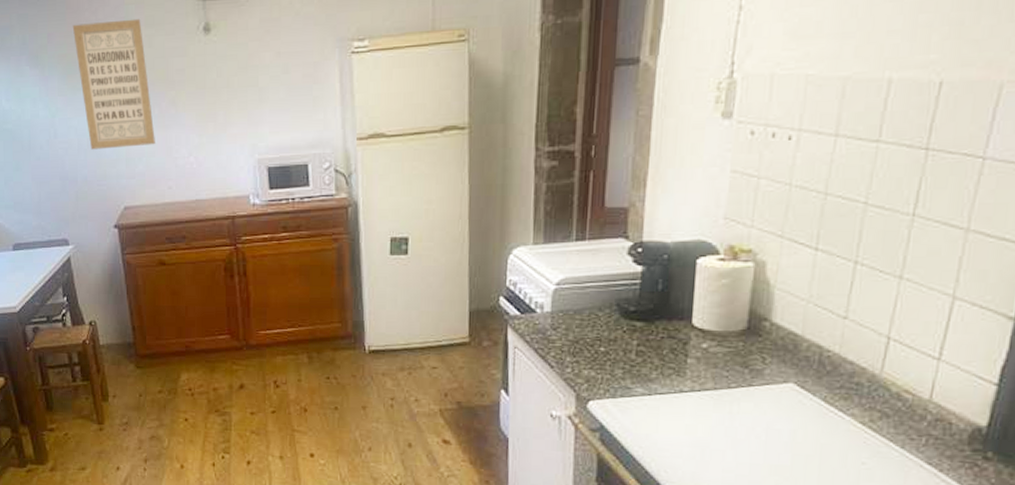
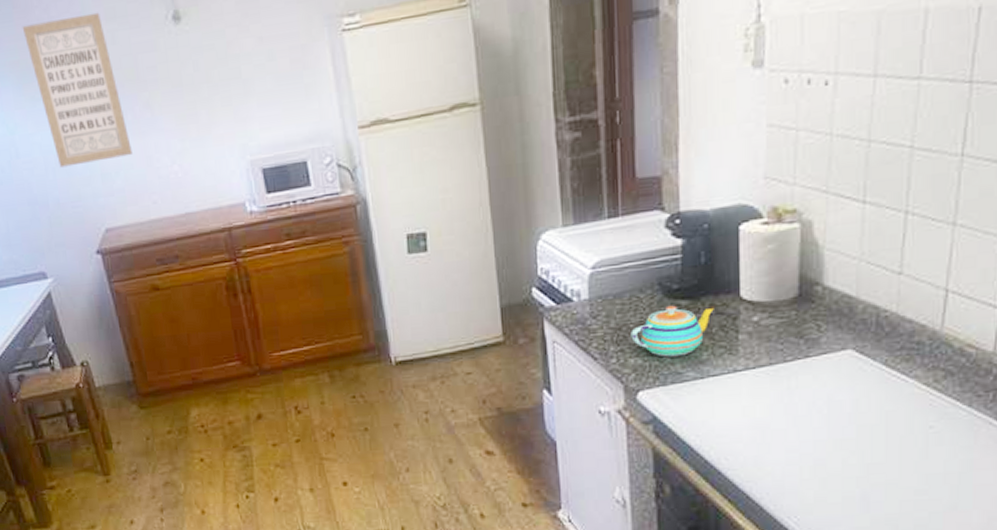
teapot: none [586,325,668,373] -> present [630,305,716,357]

